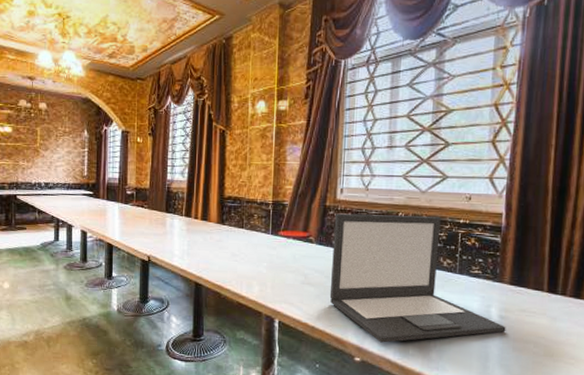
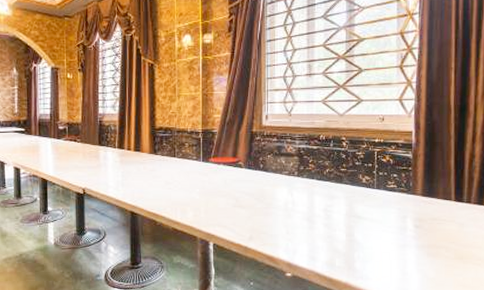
laptop: present [329,213,506,343] -> none [260,137,421,257]

